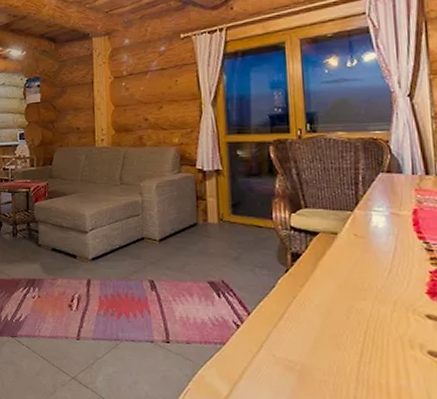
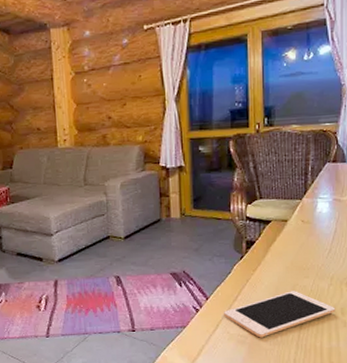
cell phone: none [268,314,403,366] -> present [224,291,336,338]

